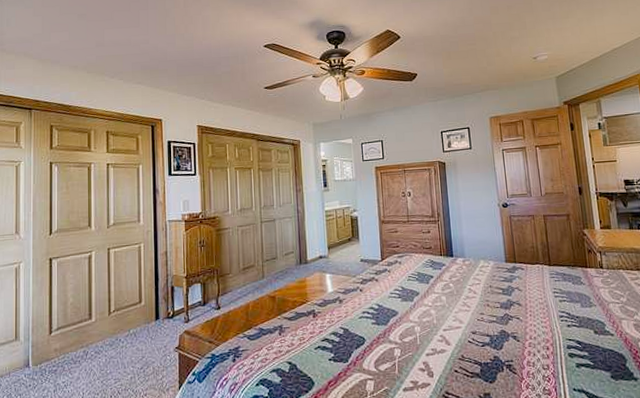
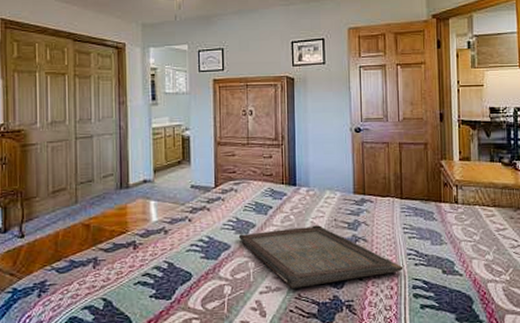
serving tray: none [404,292,557,350] -> present [238,225,403,288]

